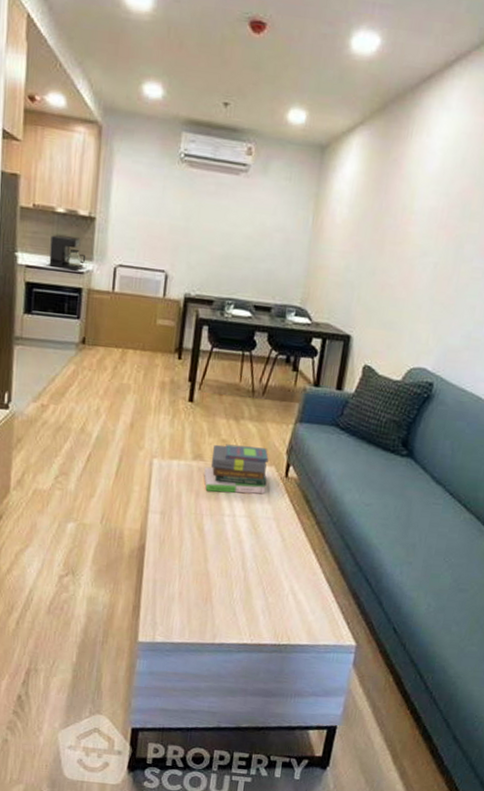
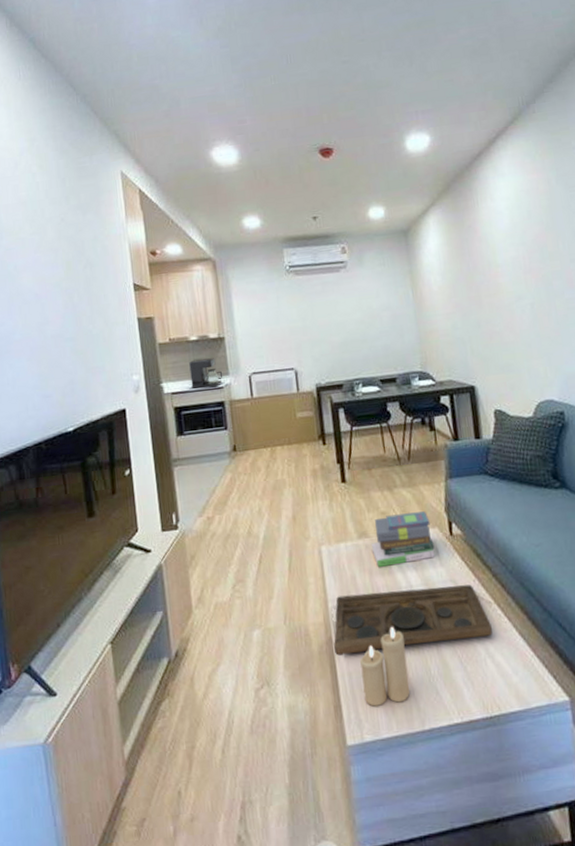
decorative tray: none [145,509,303,576] -> present [334,584,493,655]
candle: none [164,548,215,616] -> present [360,627,410,707]

